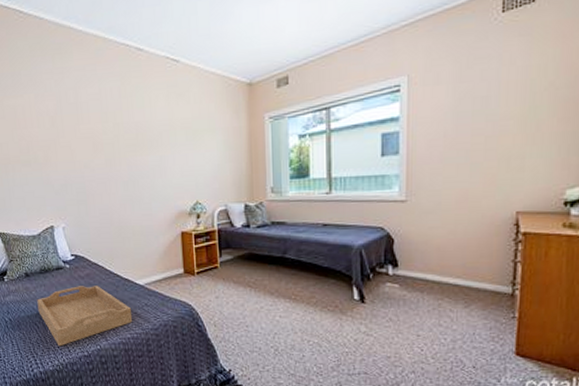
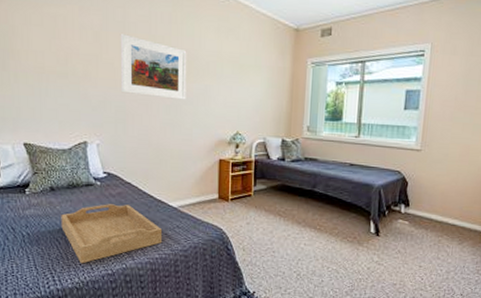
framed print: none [74,115,143,175] -> present [120,34,187,100]

